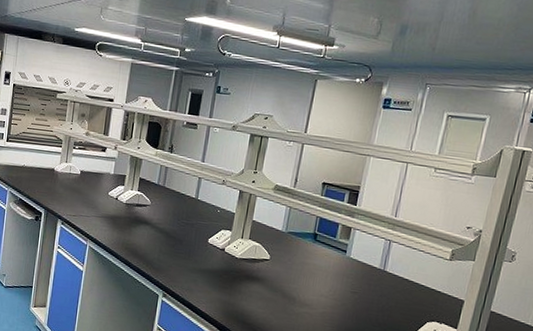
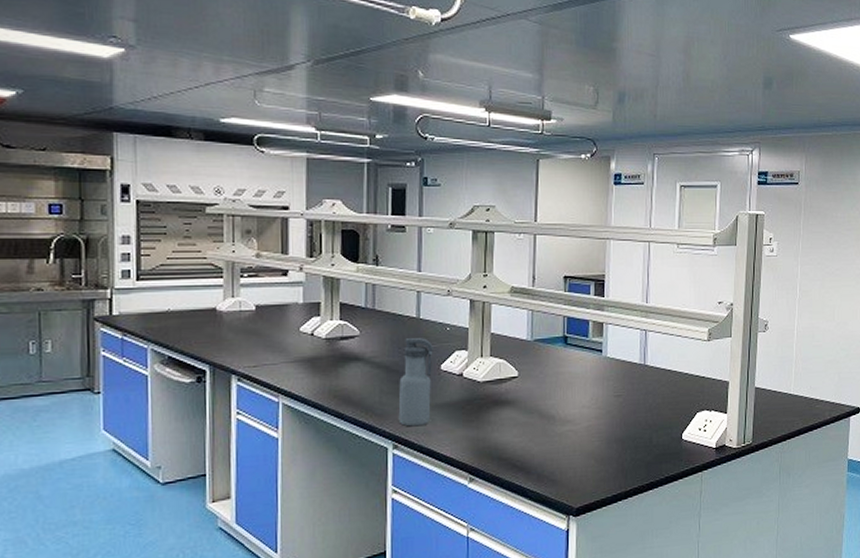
water bottle: none [170,213,205,284] -> present [398,338,433,427]

